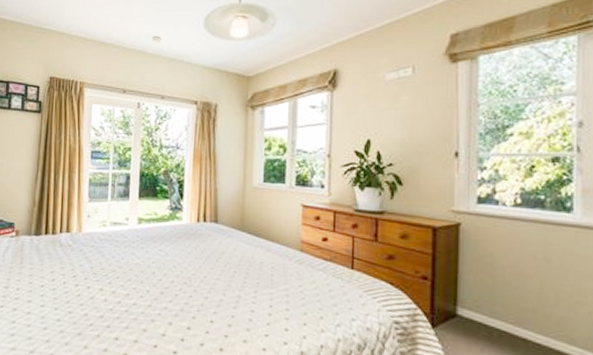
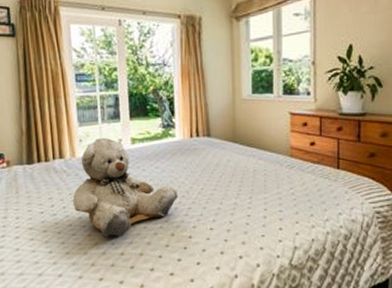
teddy bear: none [73,215,180,319] -> present [73,138,179,236]

